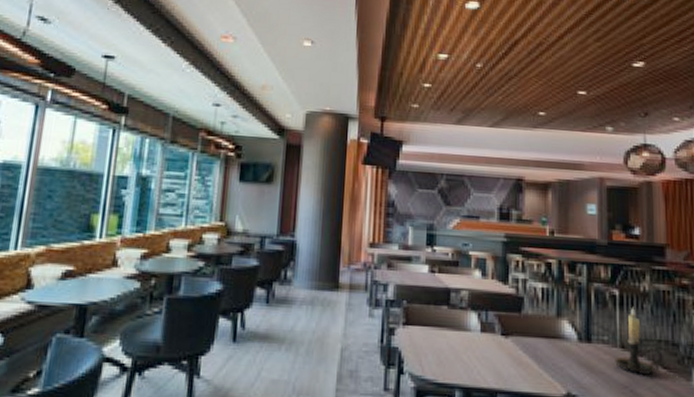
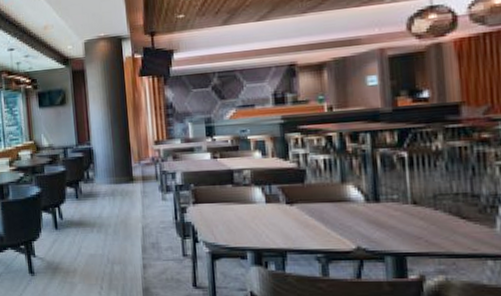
candle holder: present [615,306,663,375] -> none [406,165,461,226]

